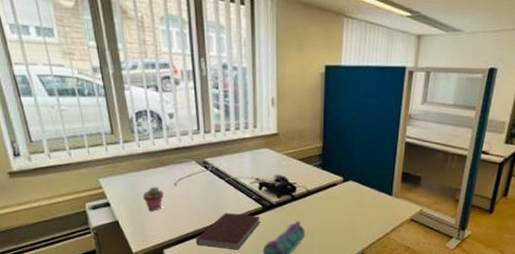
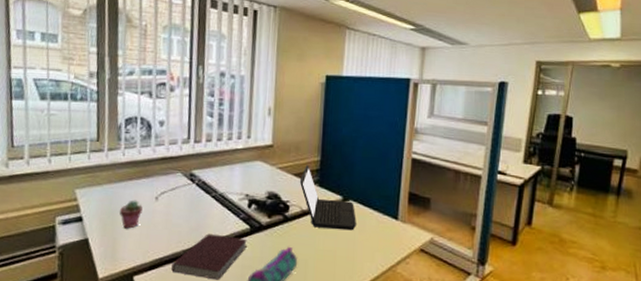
laptop: none [304,151,356,206] -> present [299,165,356,231]

